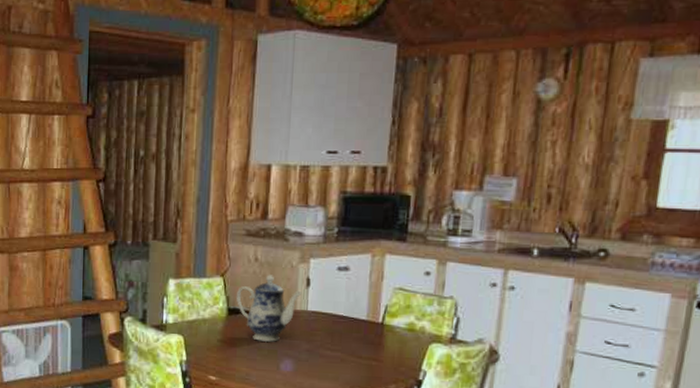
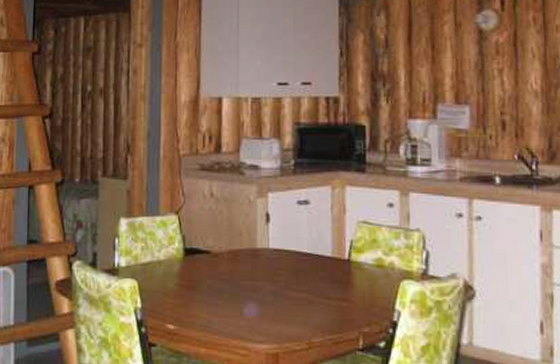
teapot: present [236,275,302,342] -> none [192,211,262,284]

